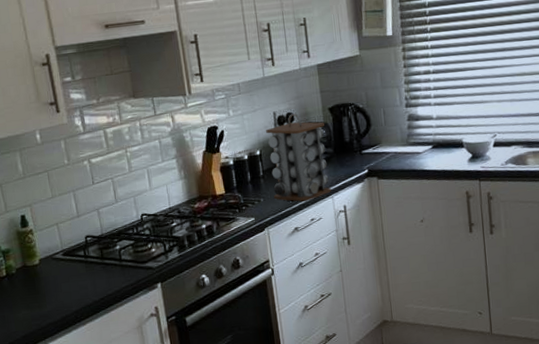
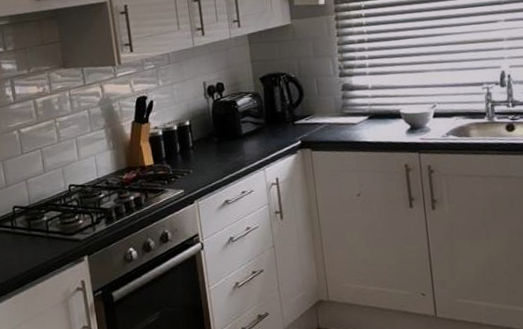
spice rack: present [266,113,331,202] -> none [196,83,263,174]

